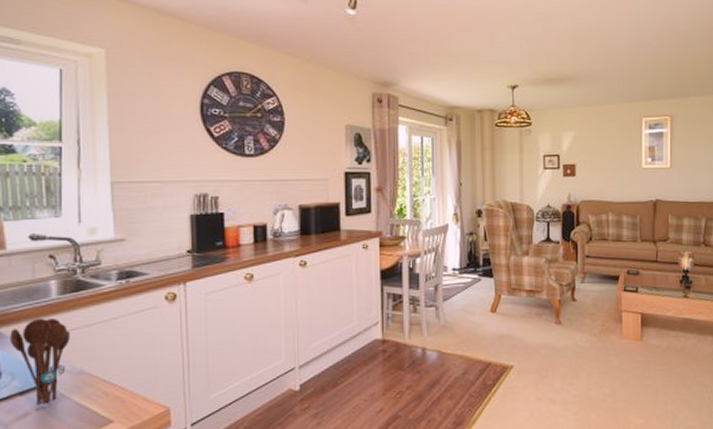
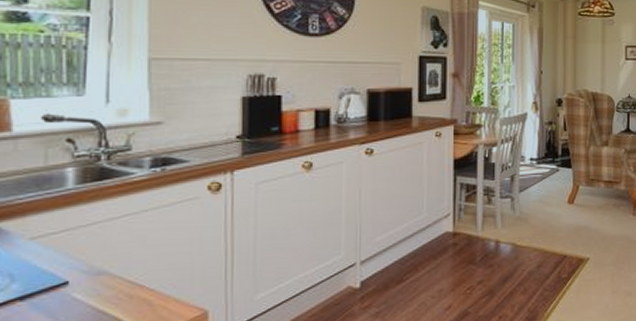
utensil holder: present [10,318,70,406] -> none [11,210,88,313]

